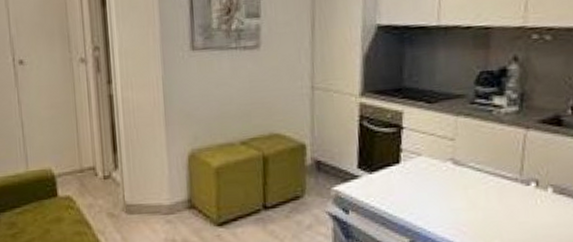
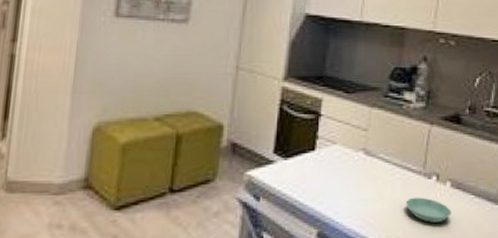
saucer: none [502,204,555,230] -> present [406,197,451,223]

